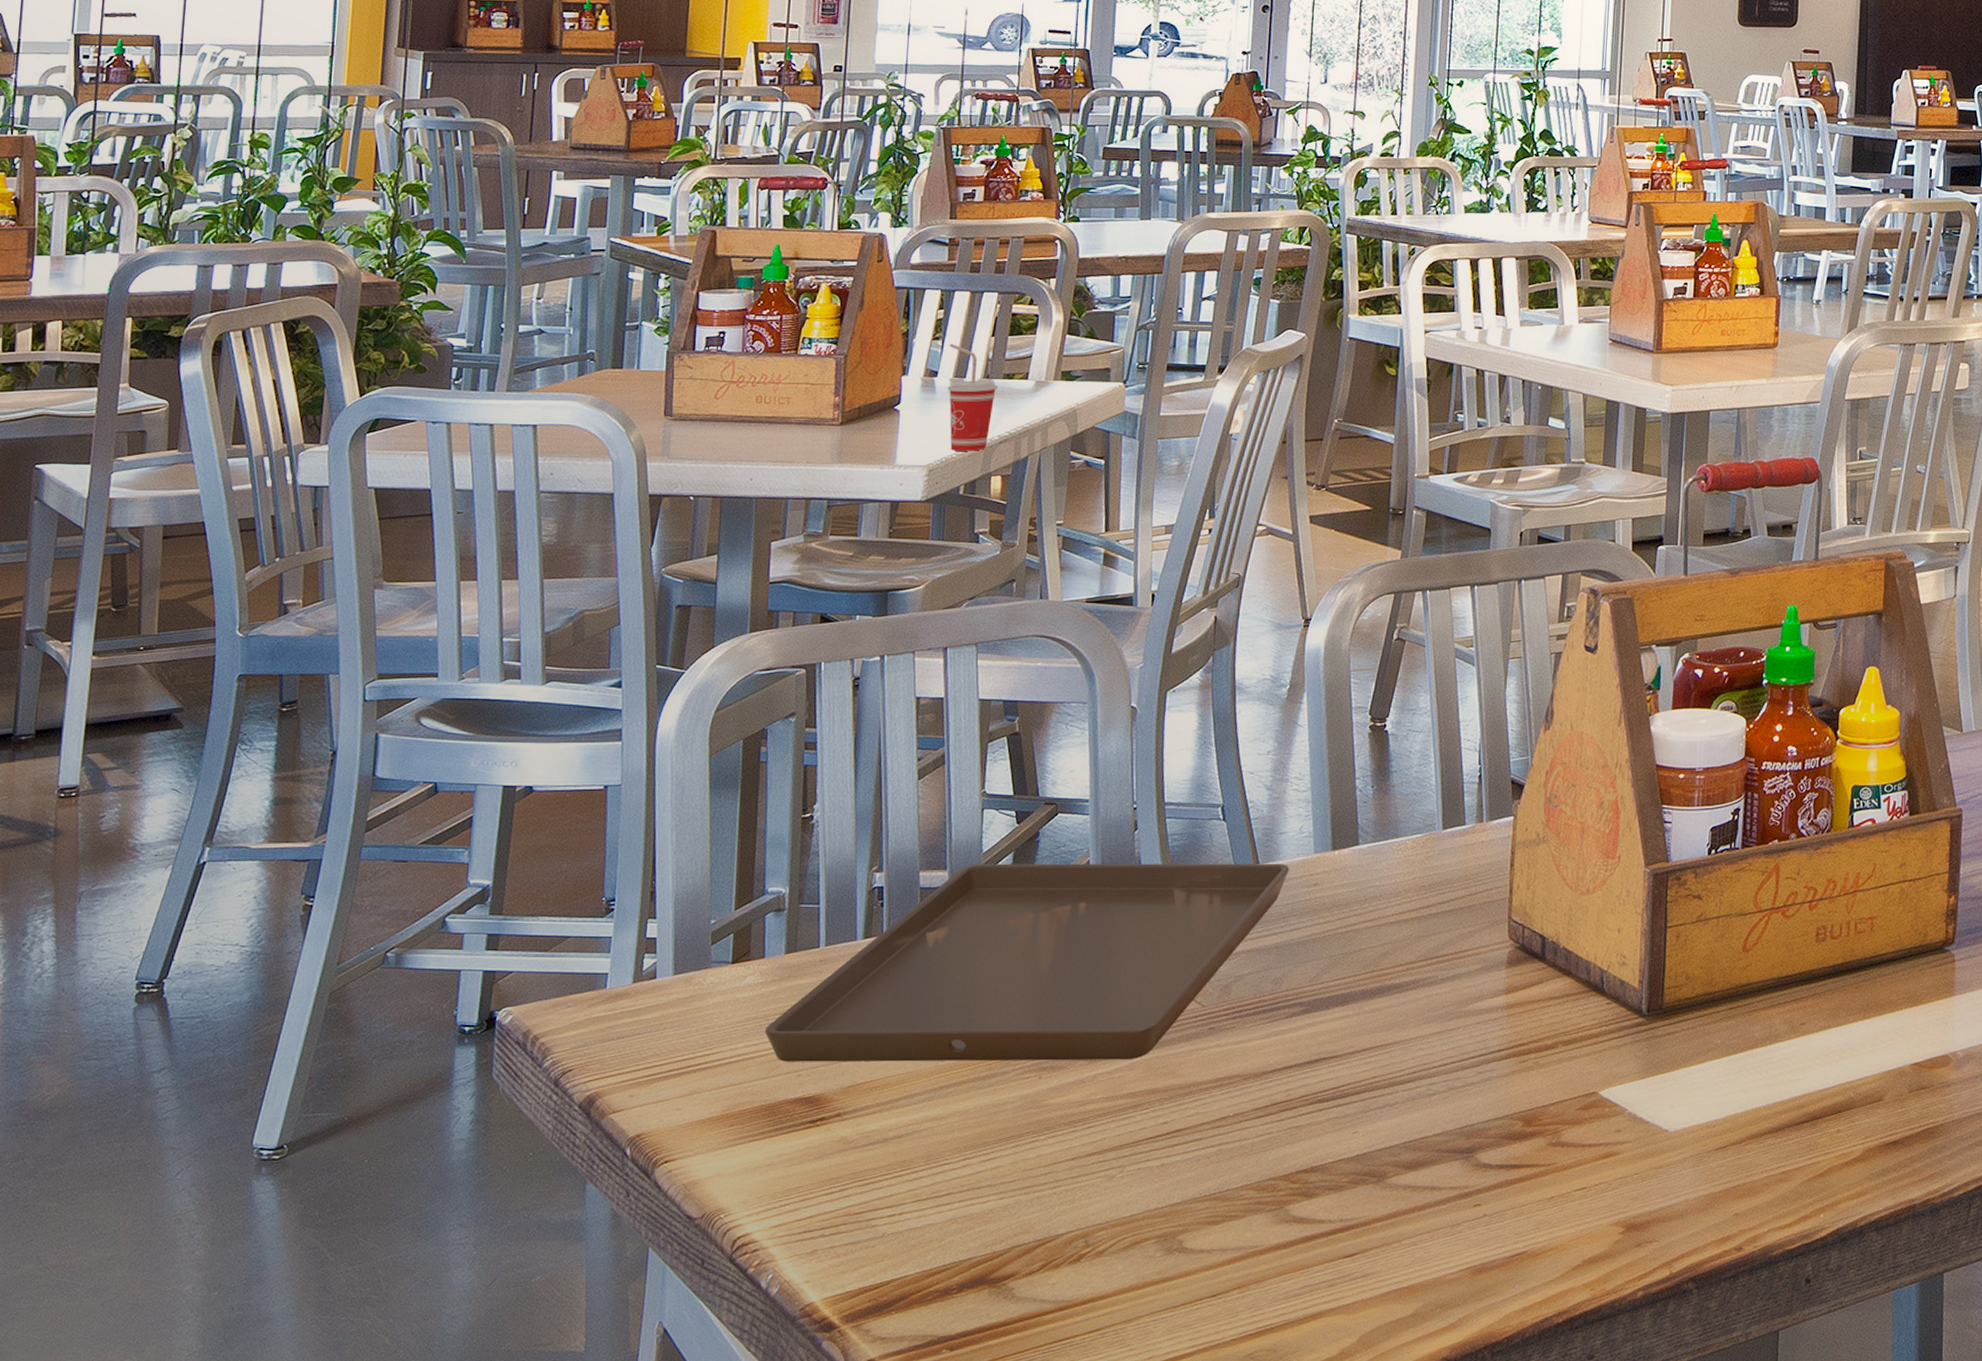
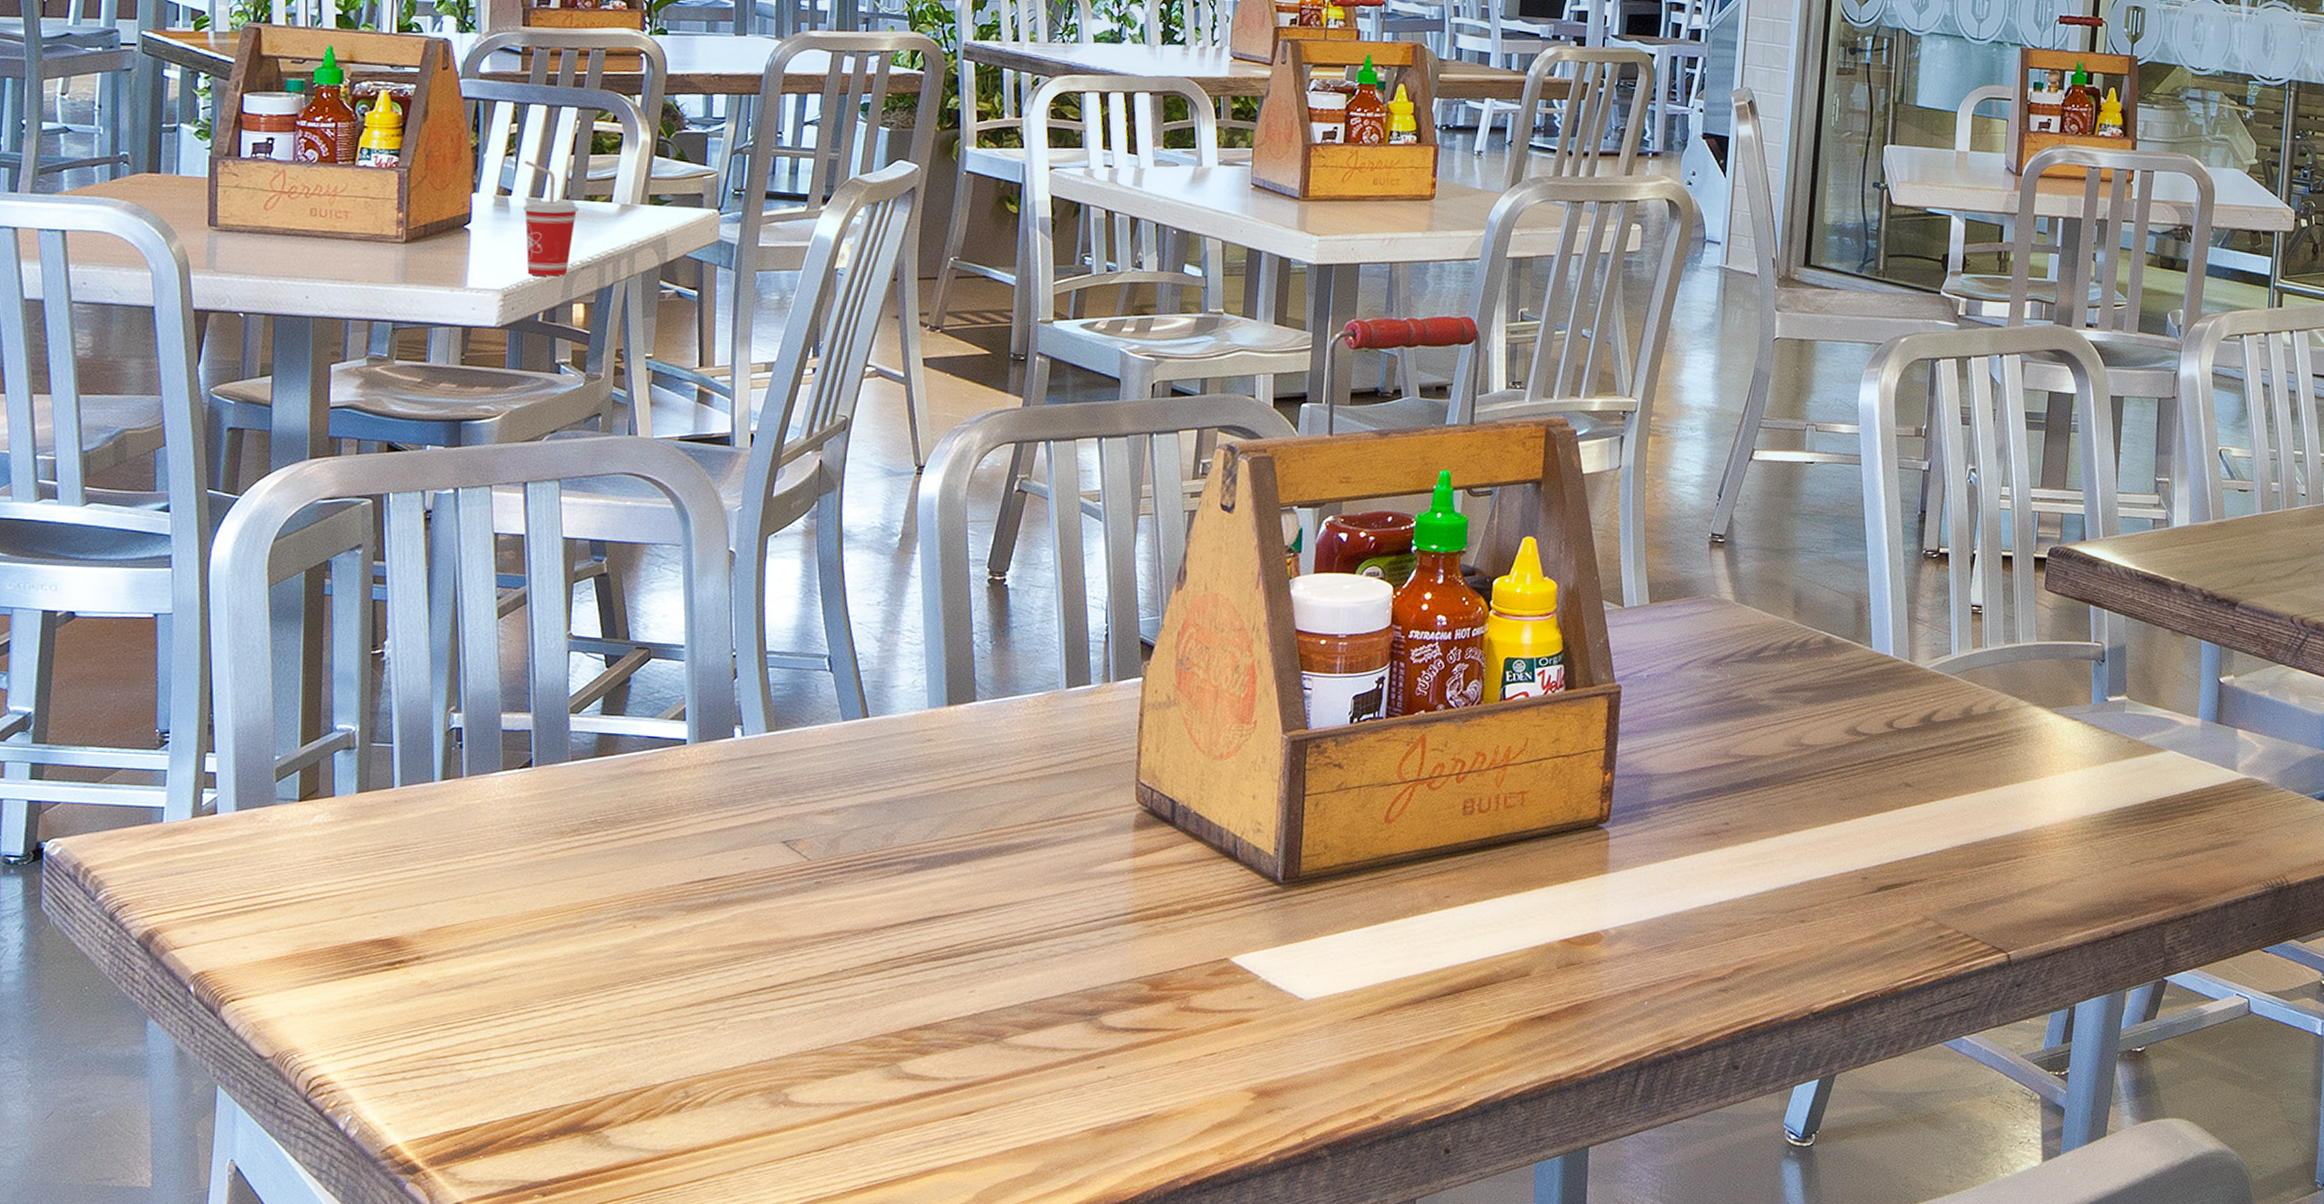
tray: present [764,863,1289,1062] -> none [336,707,901,912]

